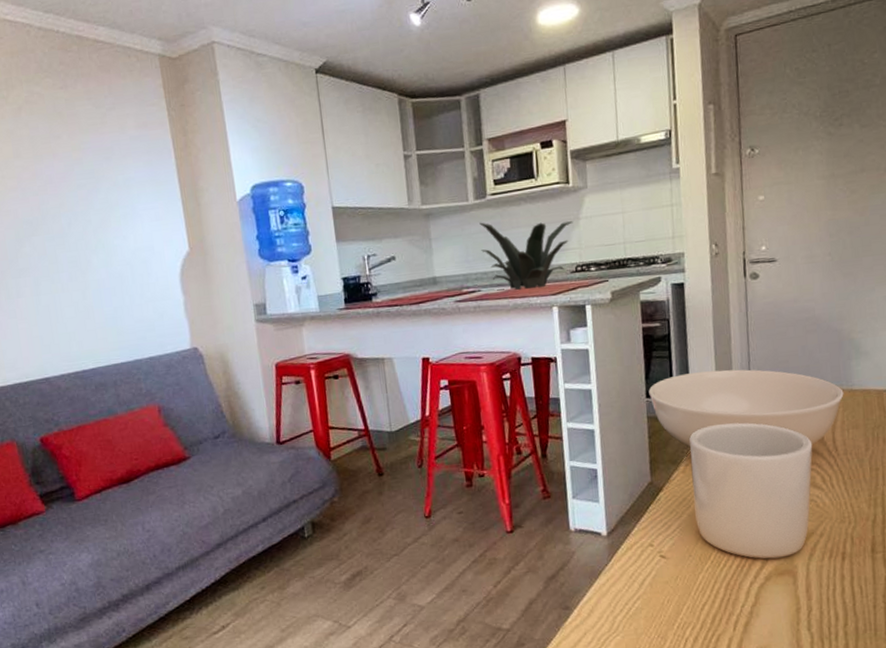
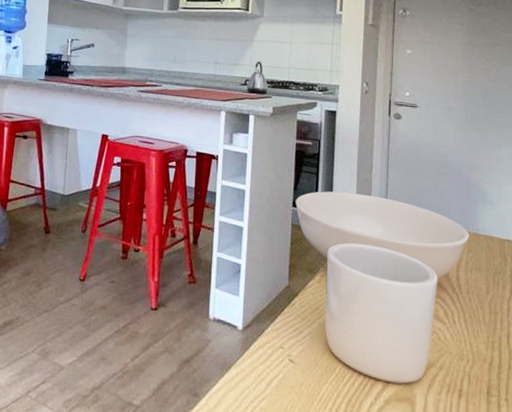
plant: present [479,221,573,291] -> none [167,29,248,93]
kettle: none [577,241,604,281] -> present [246,61,268,94]

